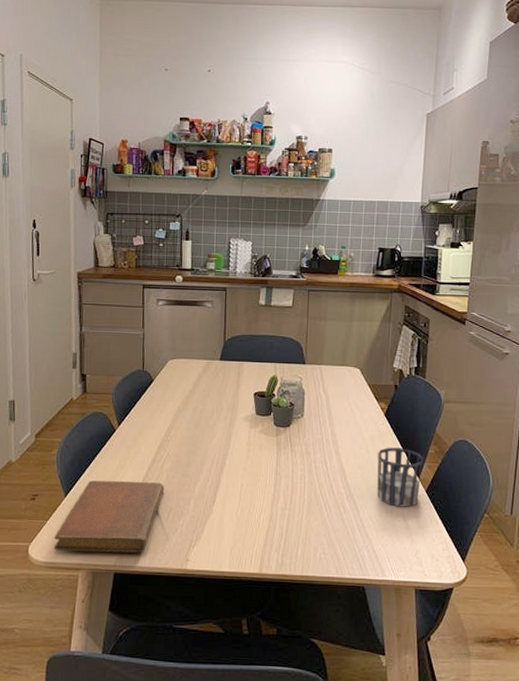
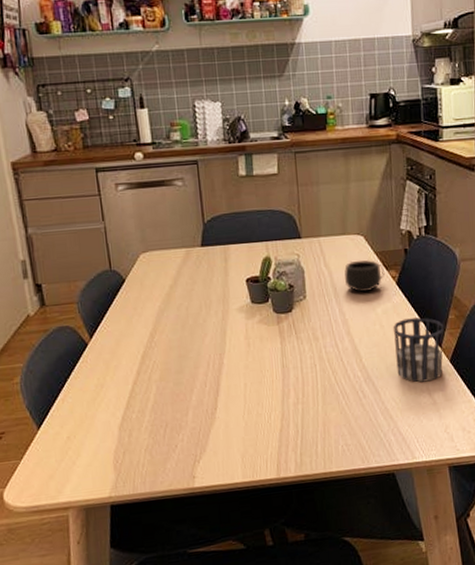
notebook: present [53,480,165,553] -> none [32,396,157,493]
mug: none [339,389,375,419] -> present [344,259,385,293]

